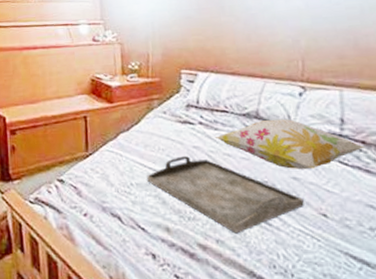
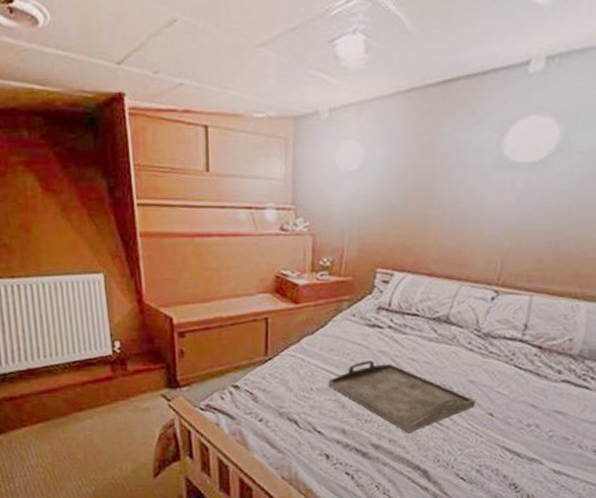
decorative pillow: present [214,118,366,170] -> none [402,323,541,374]

